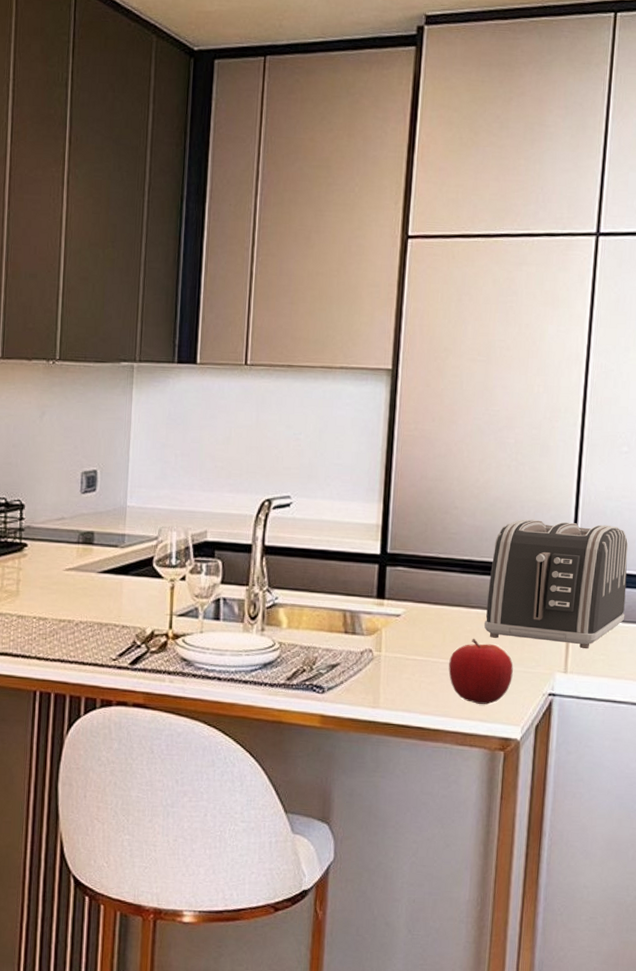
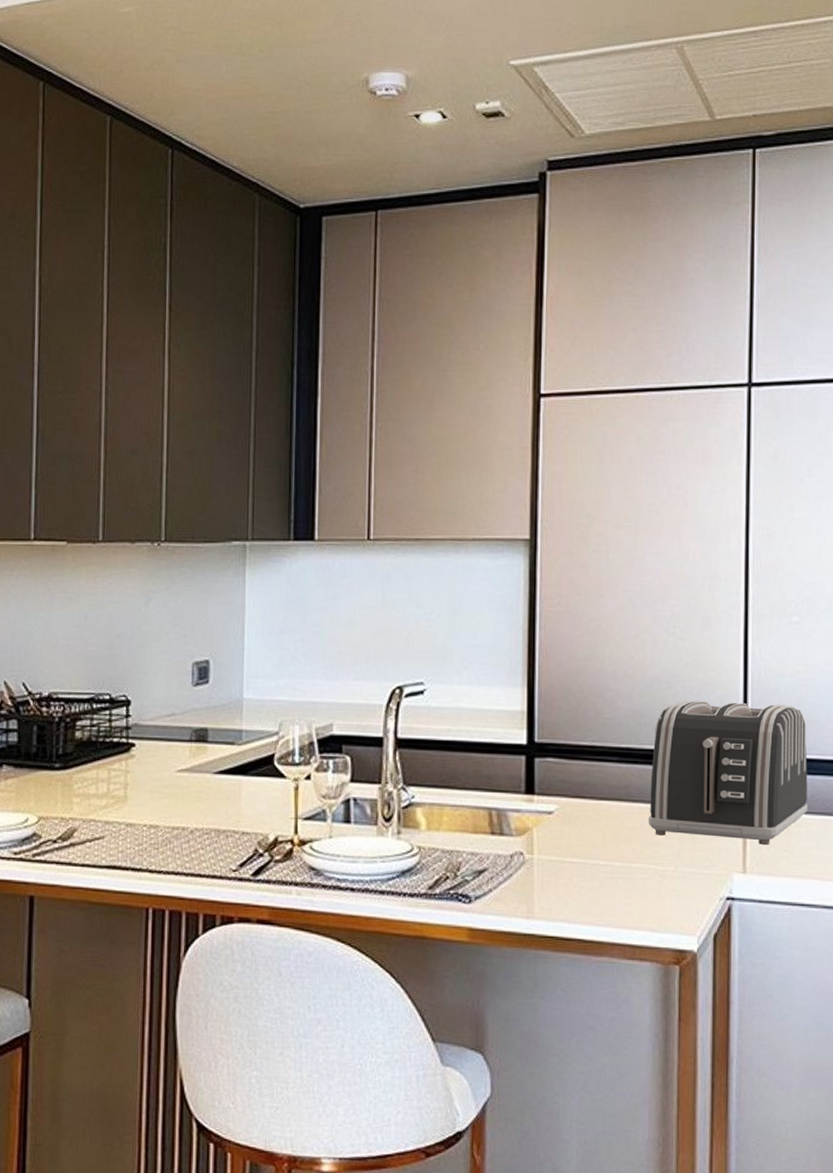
fruit: present [448,638,513,704] -> none [611,836,684,912]

